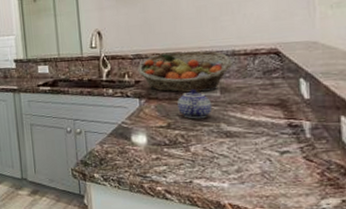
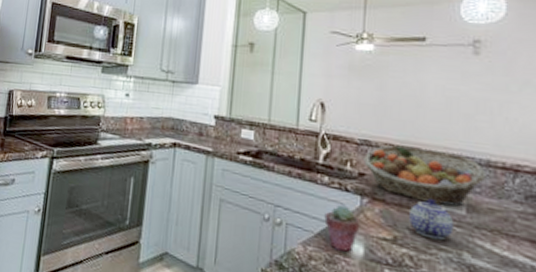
potted succulent: none [113,108,142,143] -> present [324,204,361,252]

